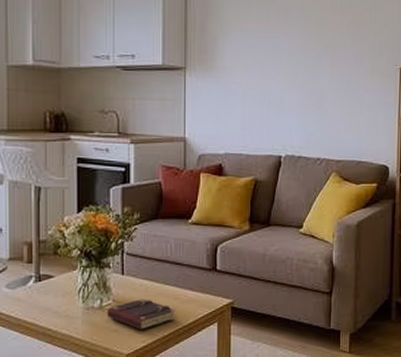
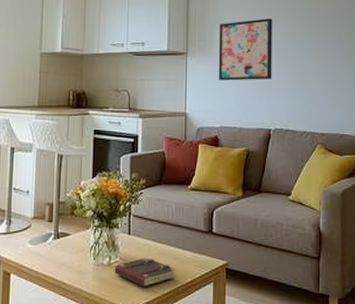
wall art: none [222,28,284,101] -> present [218,18,272,81]

